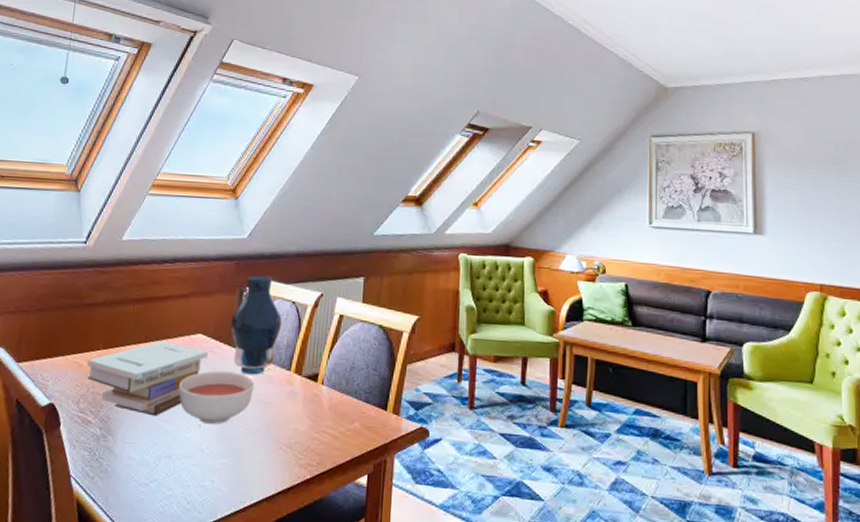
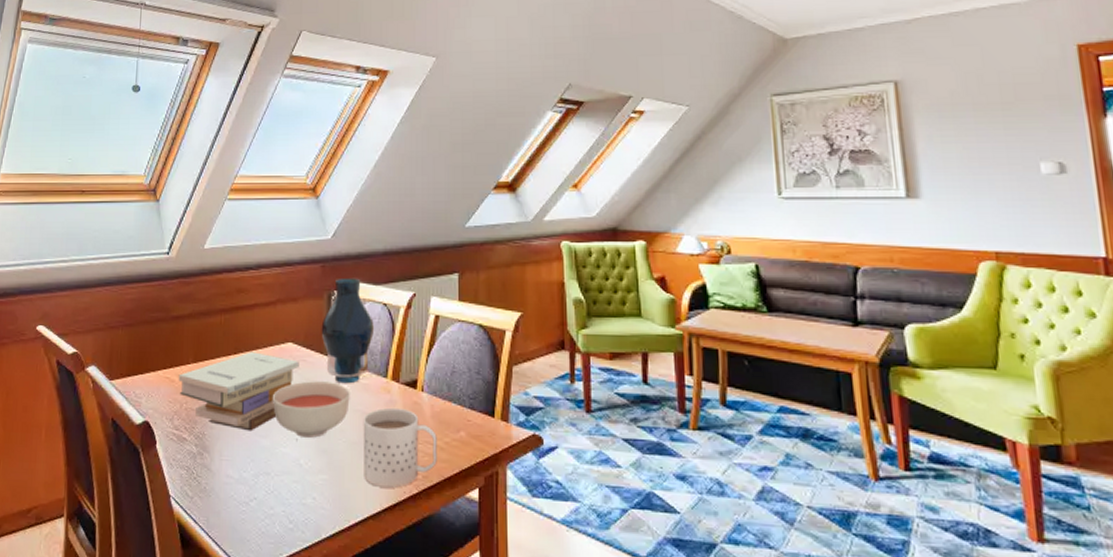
mug: none [261,398,333,473] -> present [363,407,437,488]

